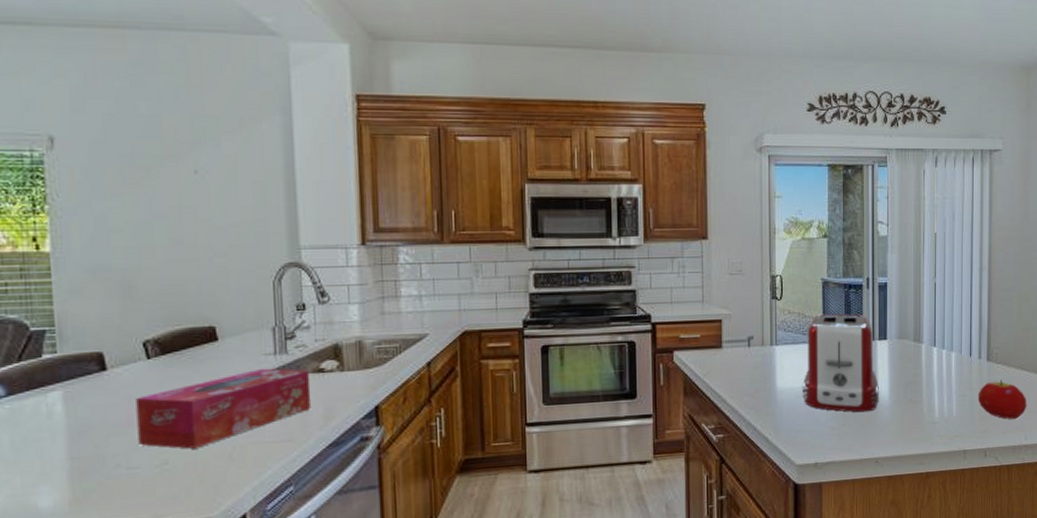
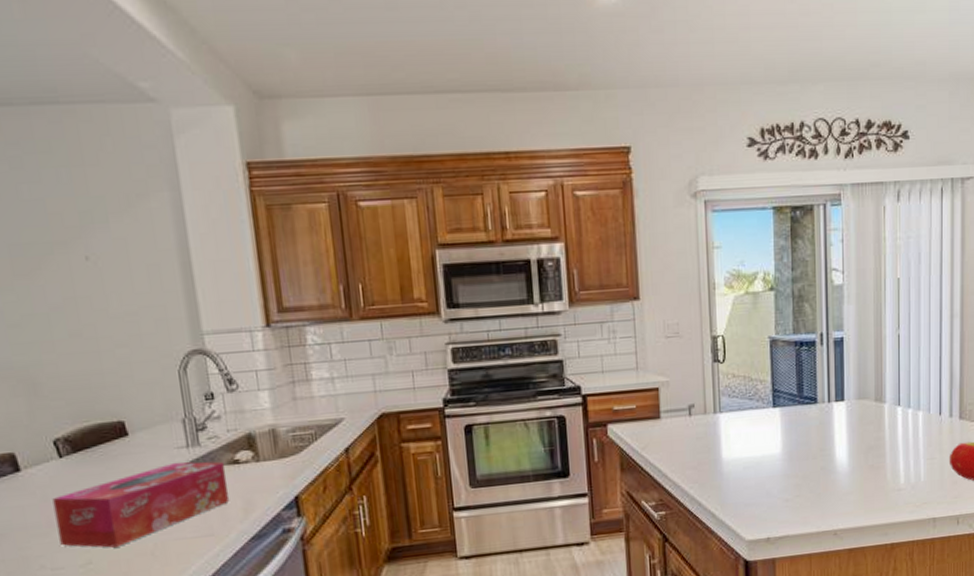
toaster: present [802,313,879,413] -> none [751,374,837,482]

